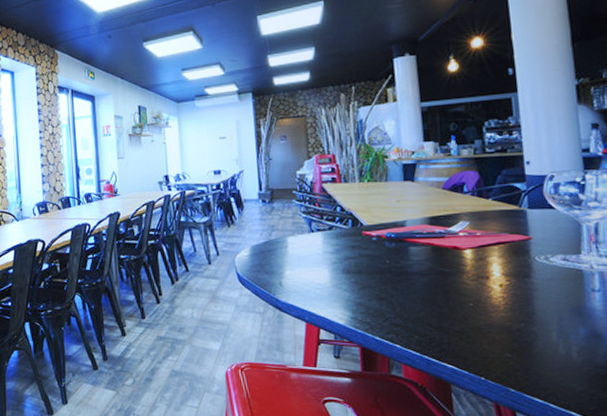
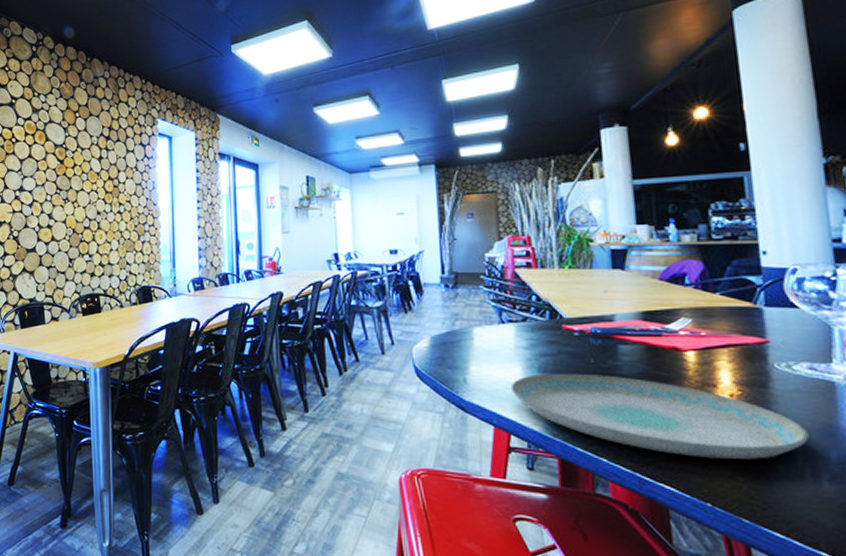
plate: none [319,272,562,340] -> present [510,373,809,460]

